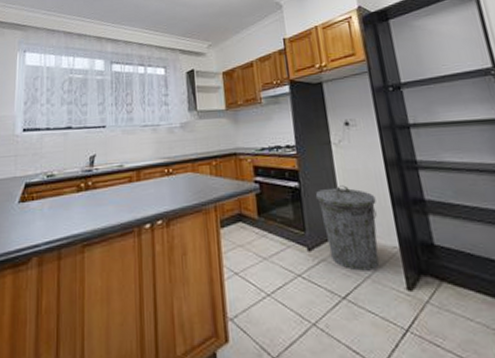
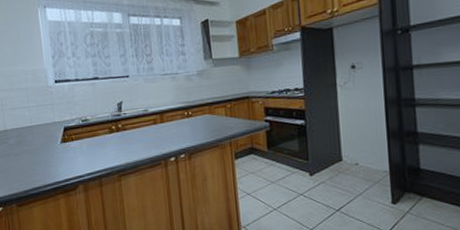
trash can: present [315,185,379,271] -> none [319,122,373,190]

